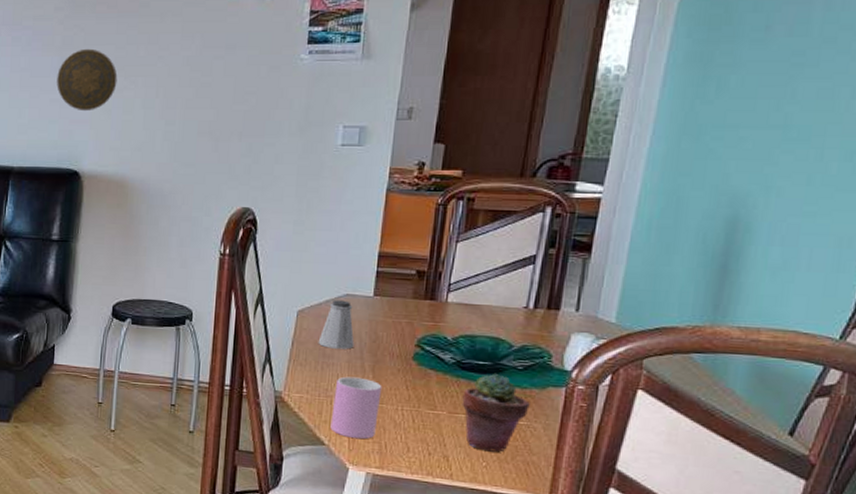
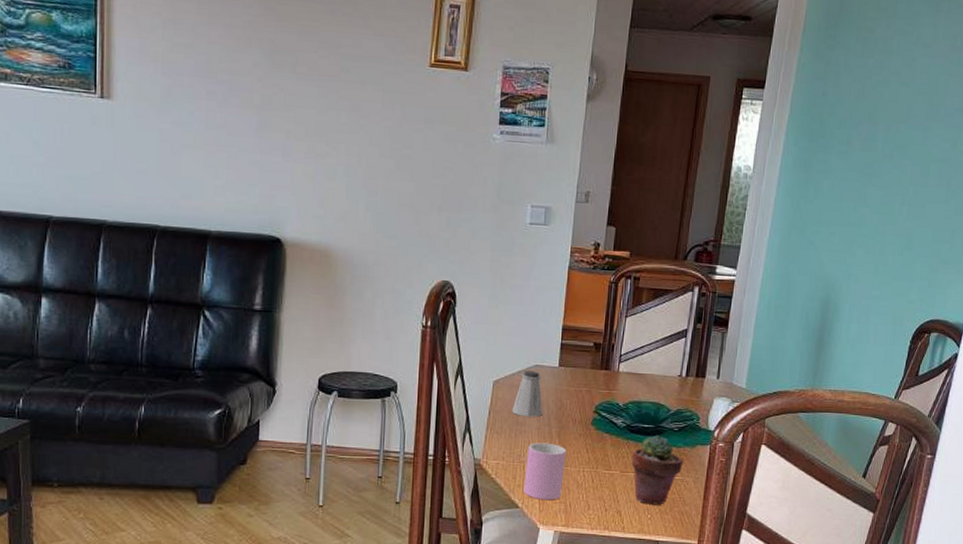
decorative plate: present [57,48,118,112] -> none [256,110,319,176]

